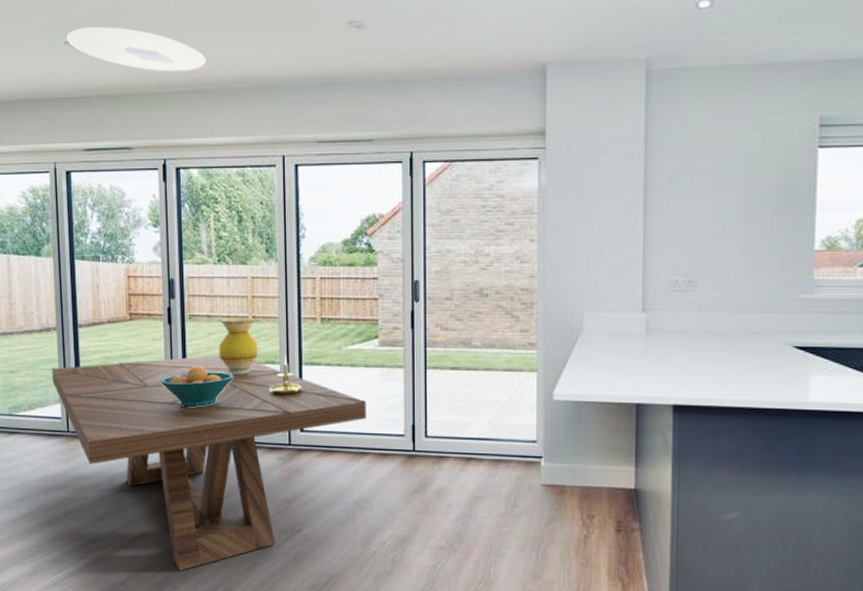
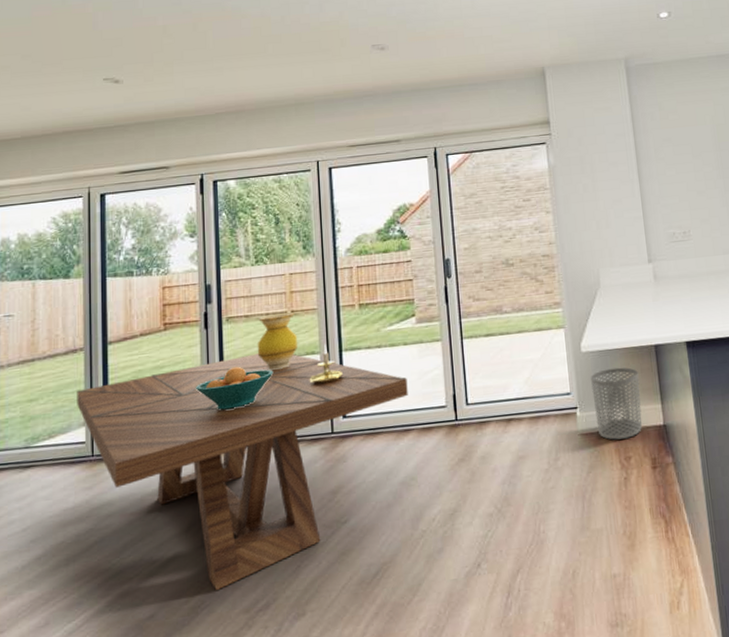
ceiling light: present [66,27,207,73] -> none [105,63,243,98]
waste bin: none [560,421,614,497] -> present [591,367,642,440]

